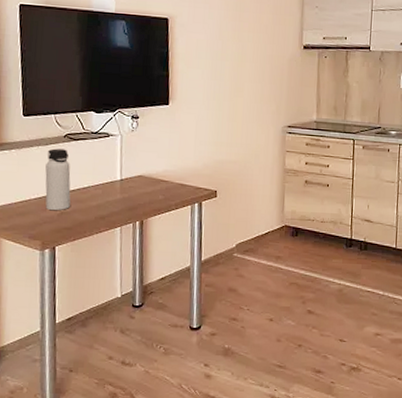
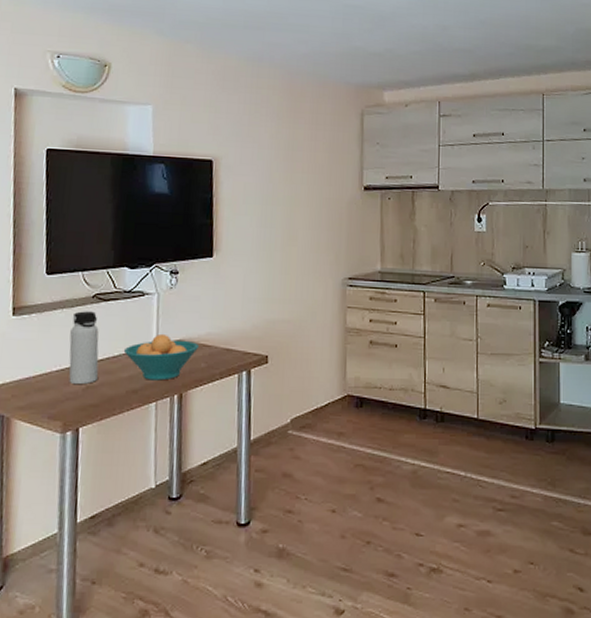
fruit bowl: none [92,169,157,209] -> present [123,333,199,381]

